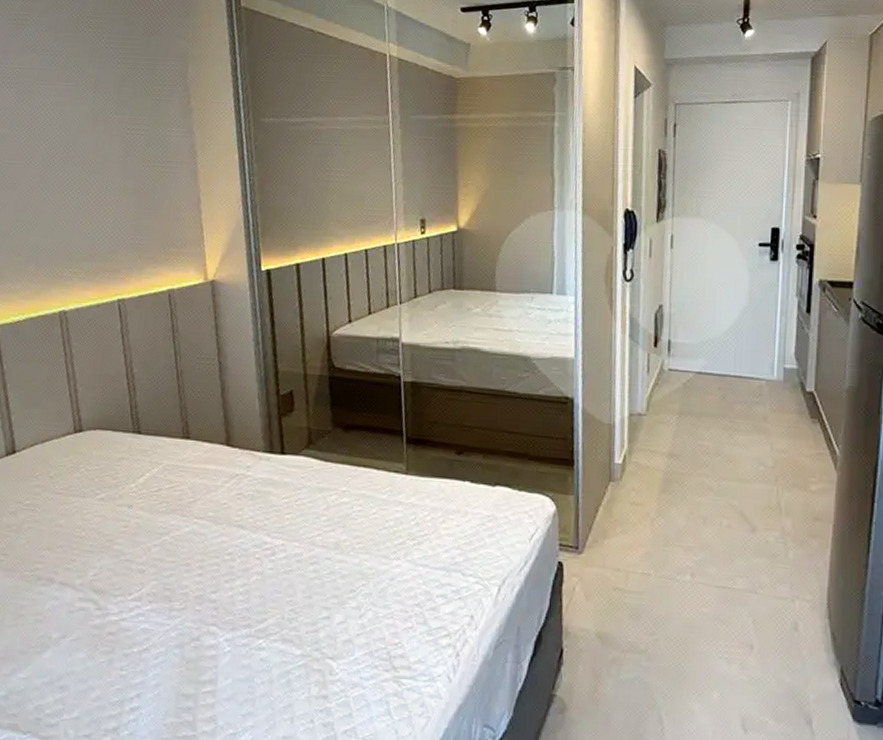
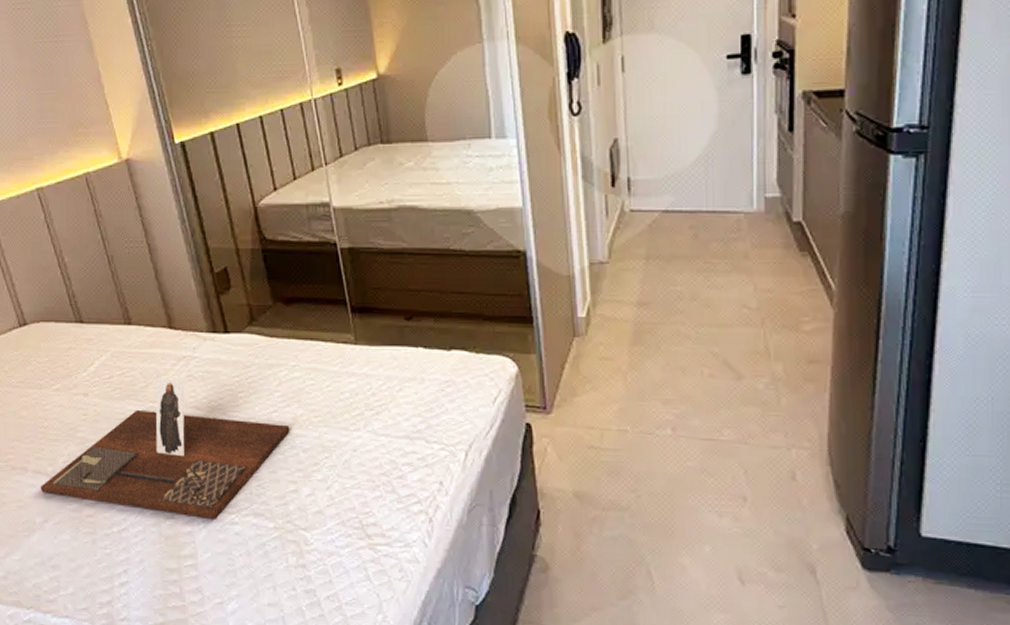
decorative tray: none [63,494,332,644] -> present [40,378,290,519]

